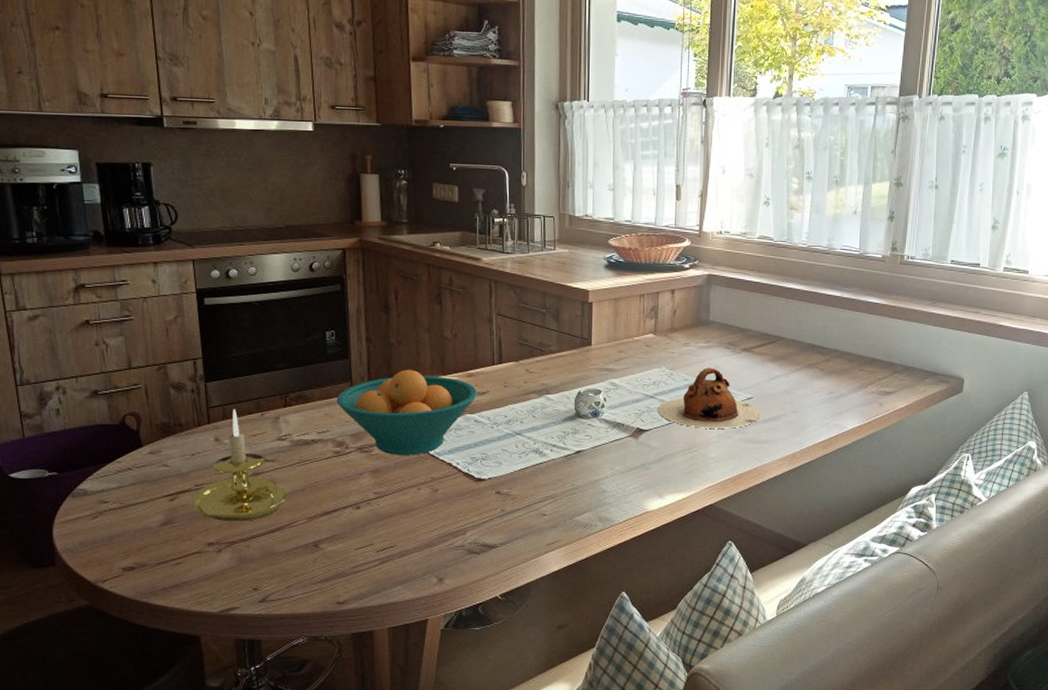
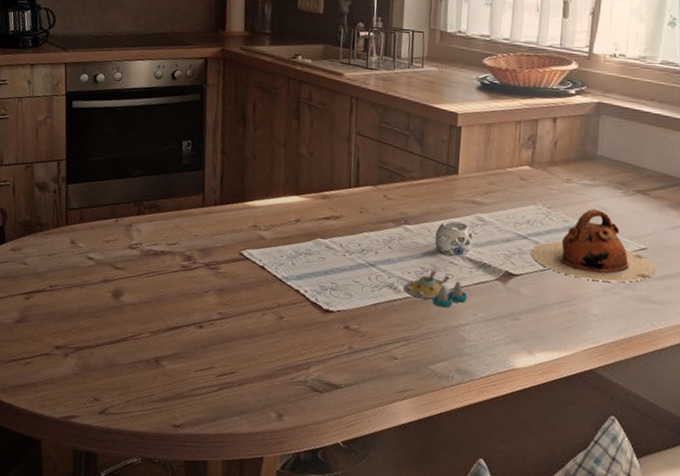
candle holder: present [193,408,289,521] -> none [46,212,136,328]
fruit bowl: present [336,369,478,455] -> none [187,185,332,278]
salt and pepper shaker set: none [548,434,605,465] -> present [403,271,468,308]

